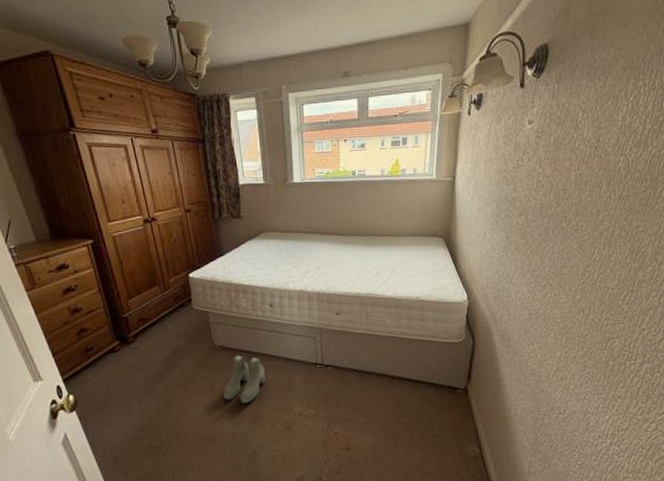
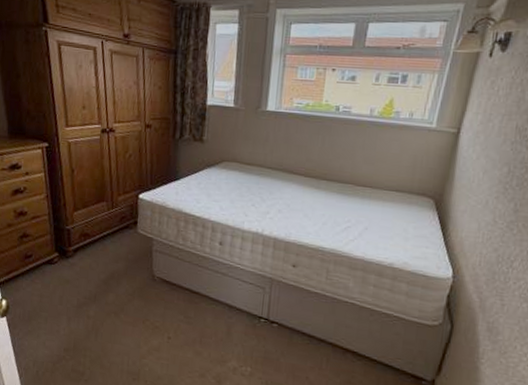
boots: present [223,352,265,404] -> none [155,289,203,346]

